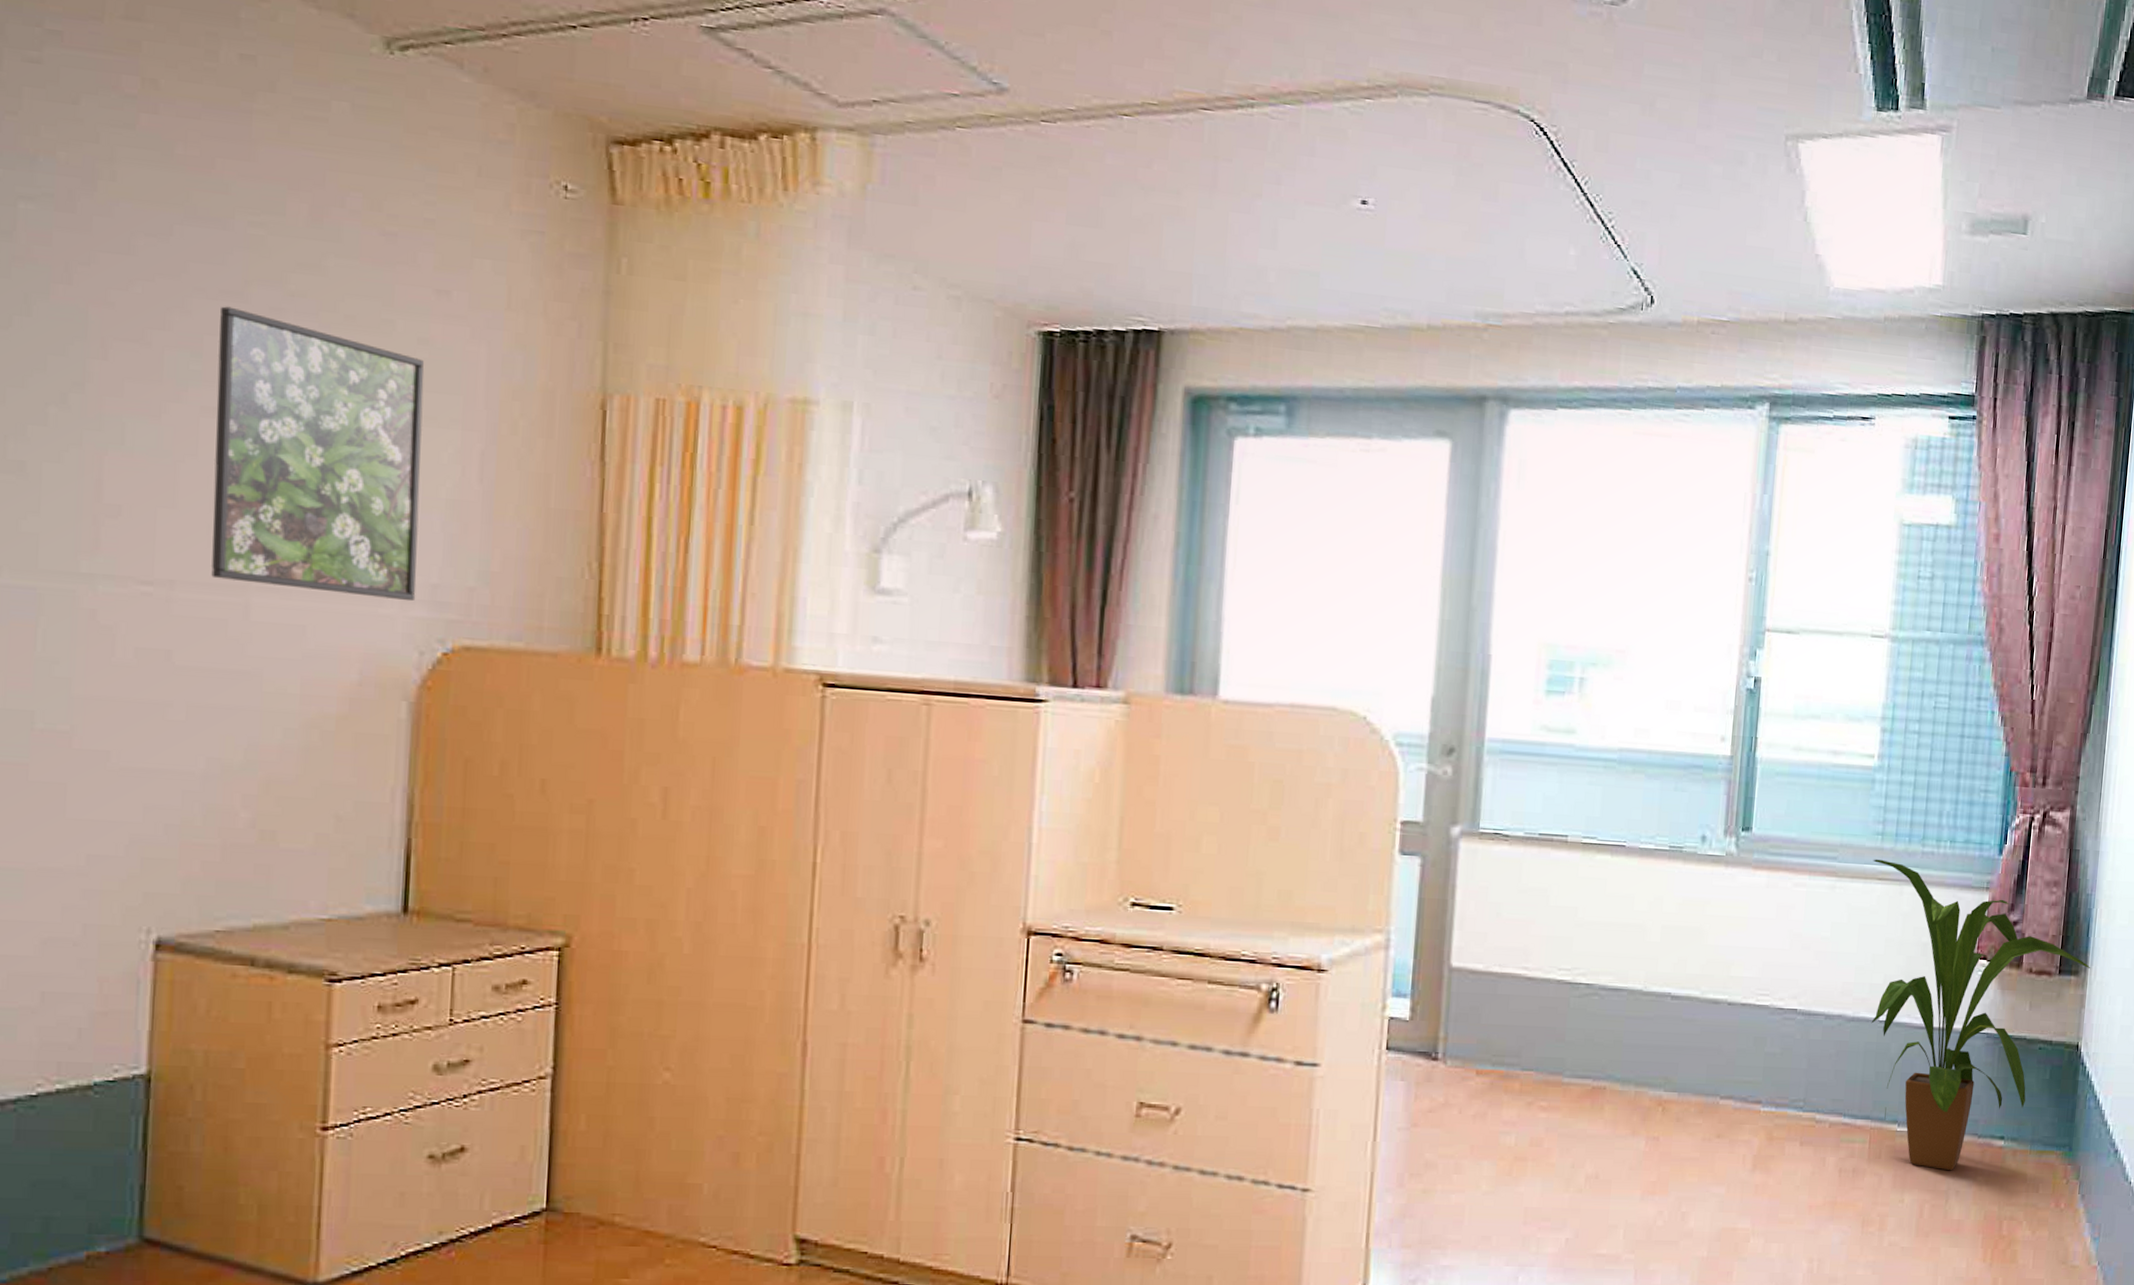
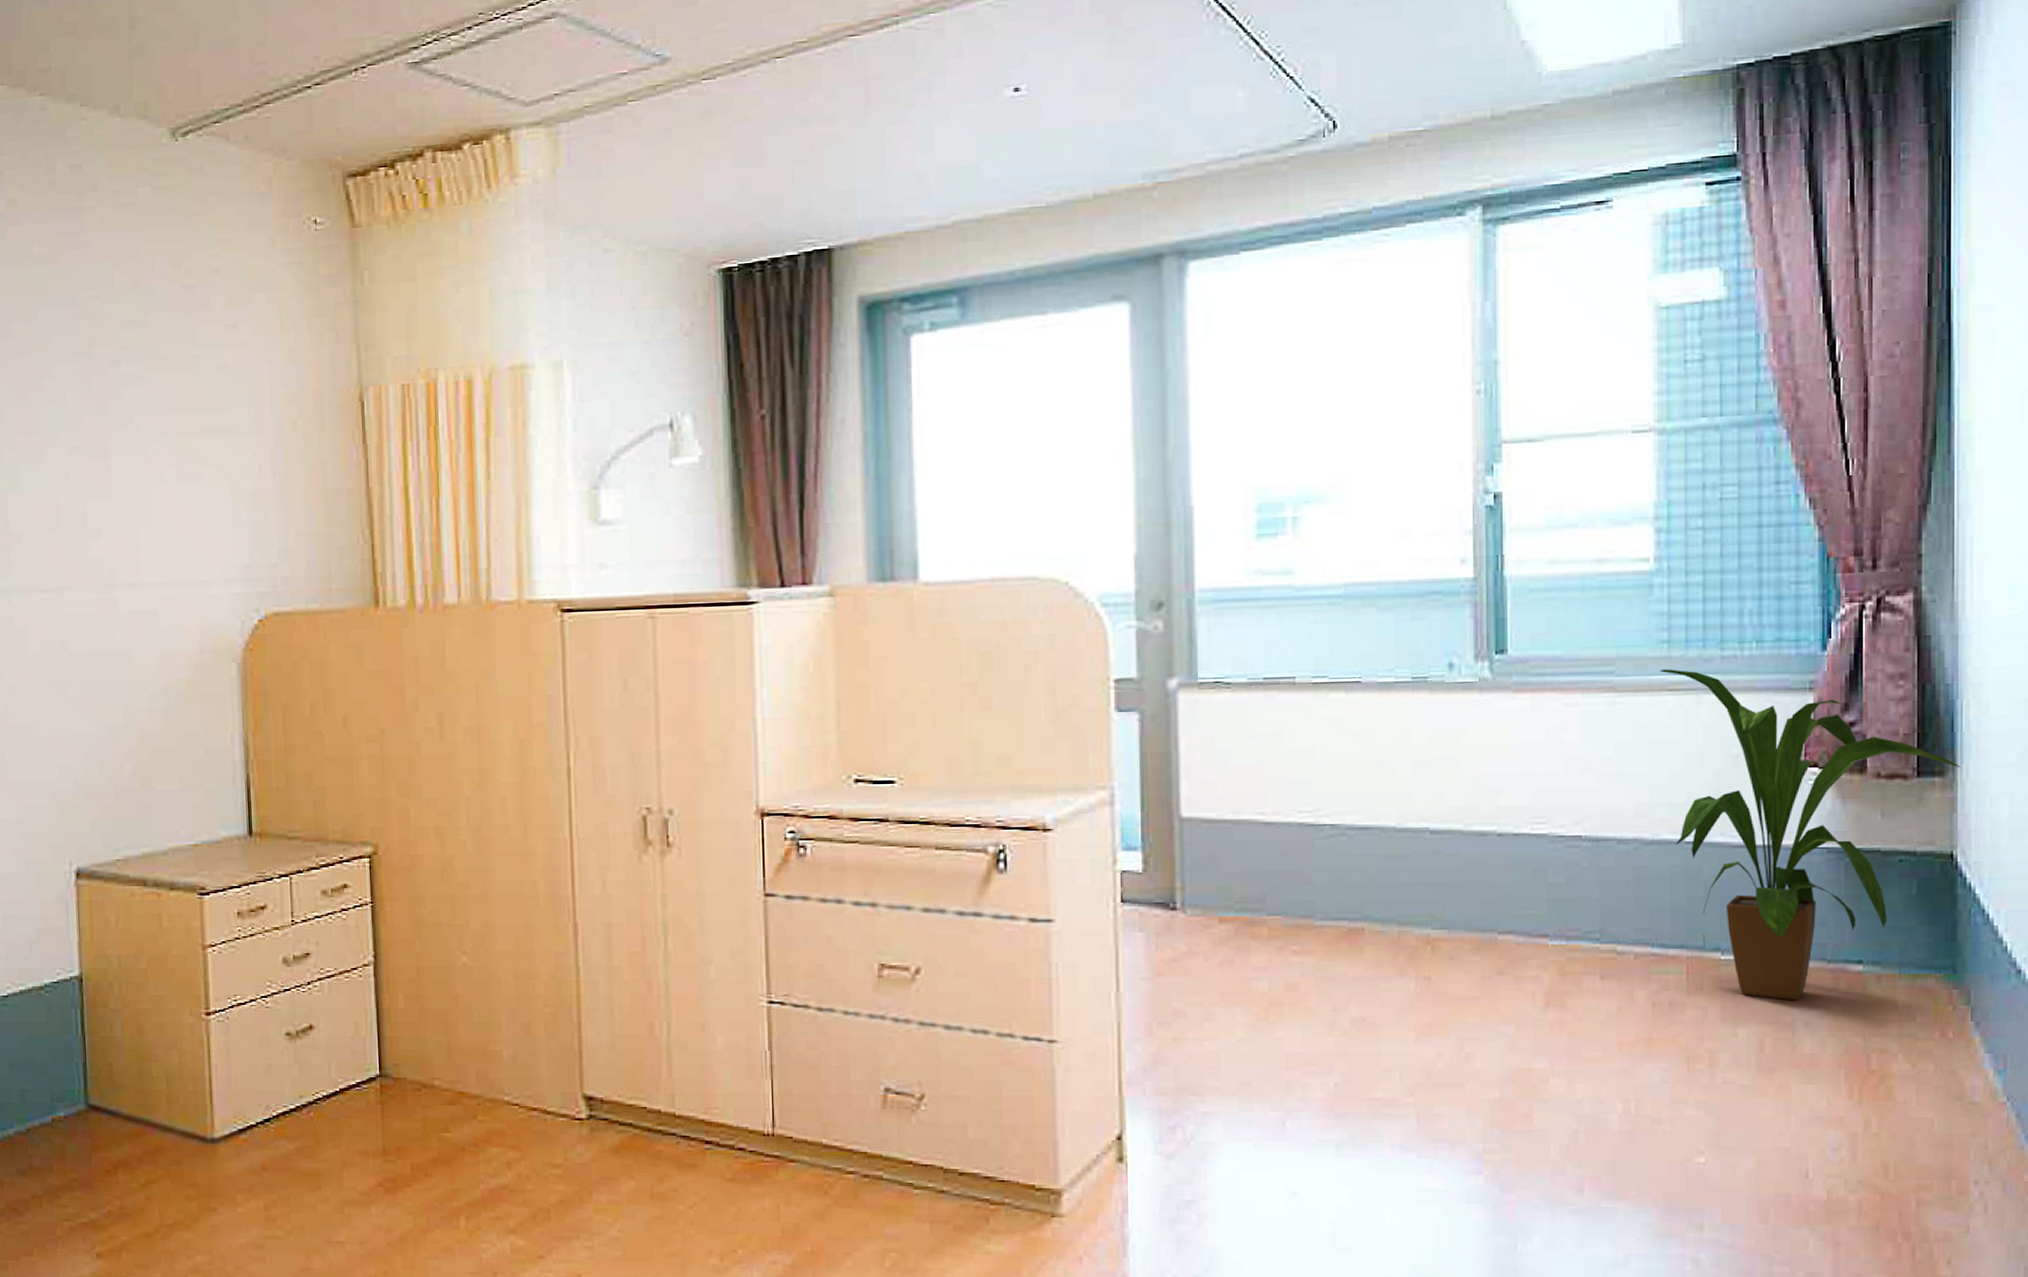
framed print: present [211,306,425,602] -> none [75,365,235,581]

